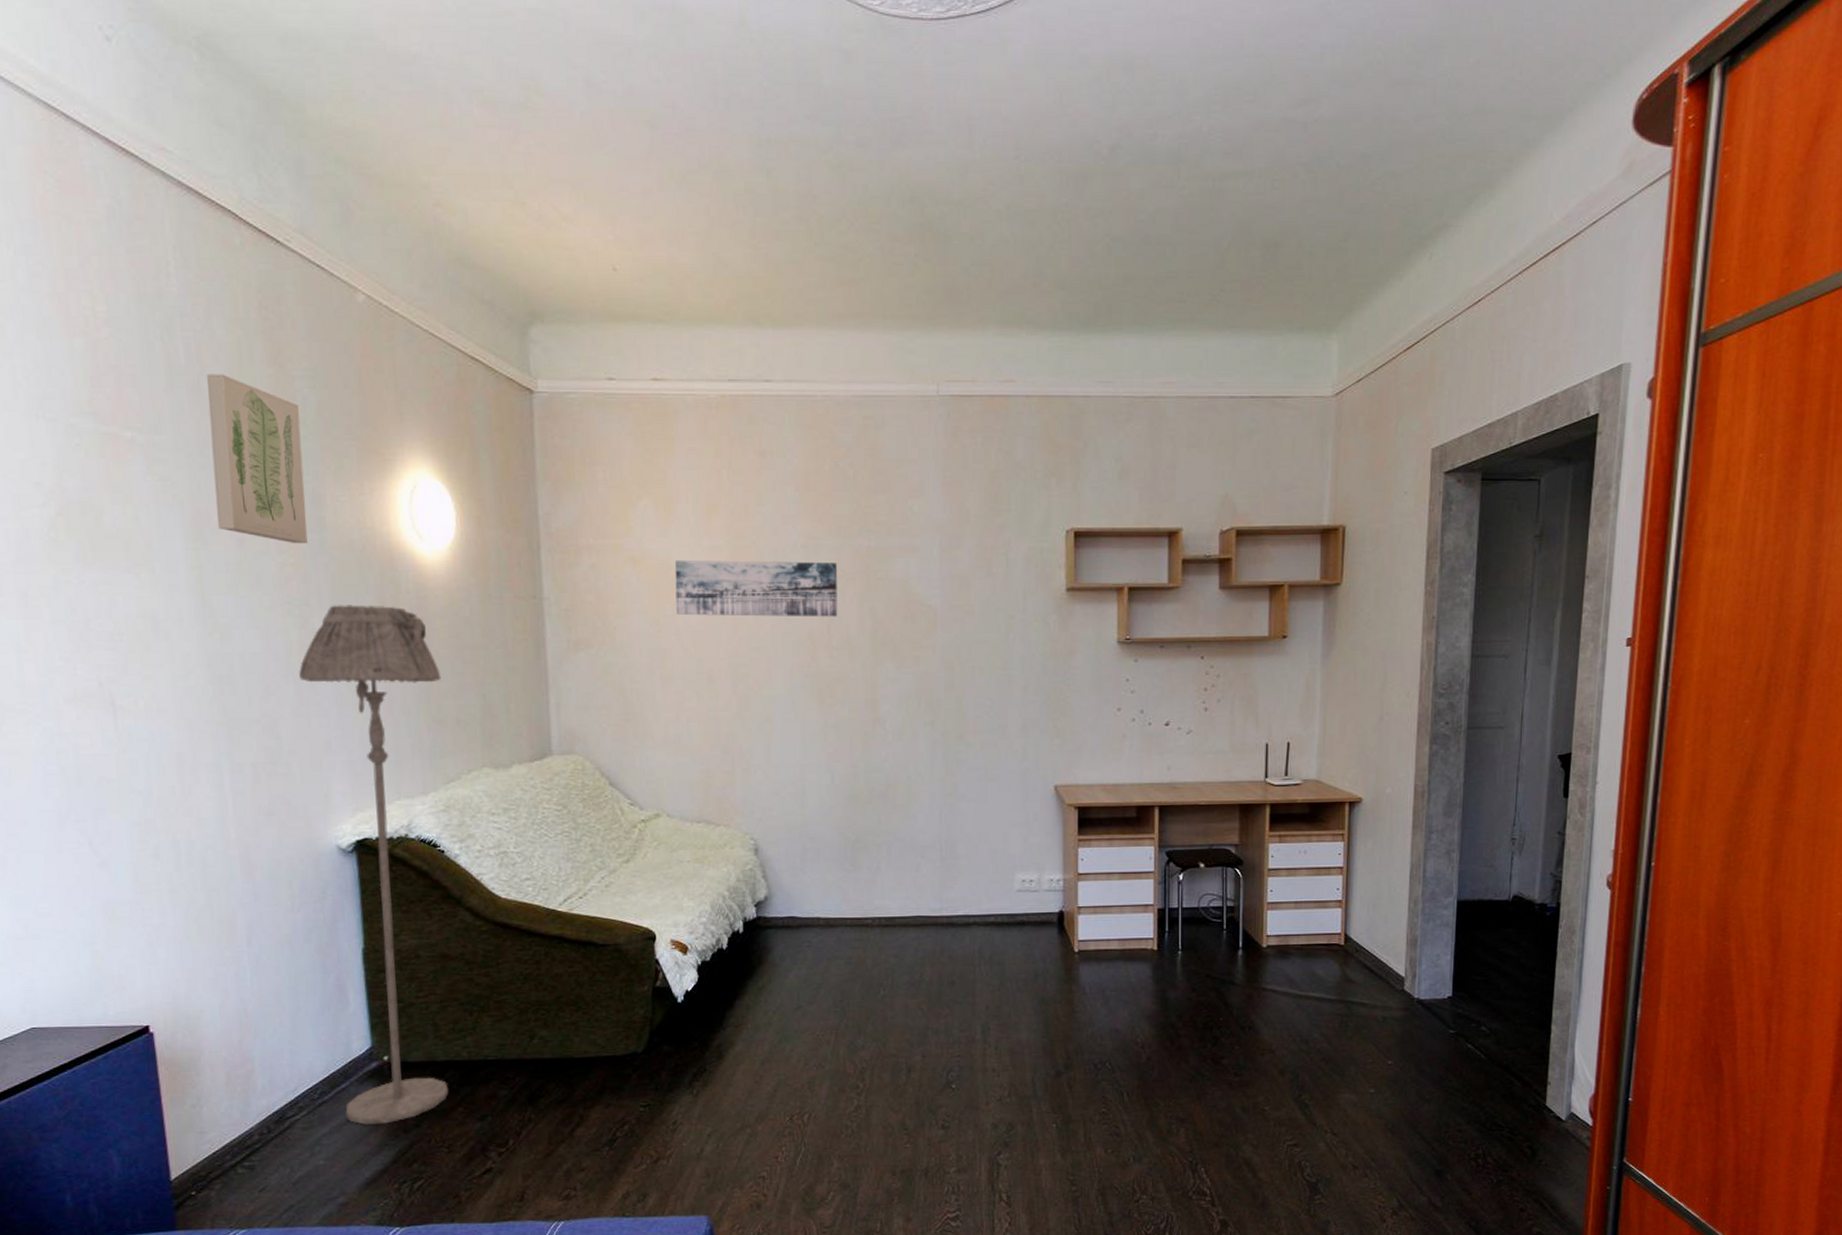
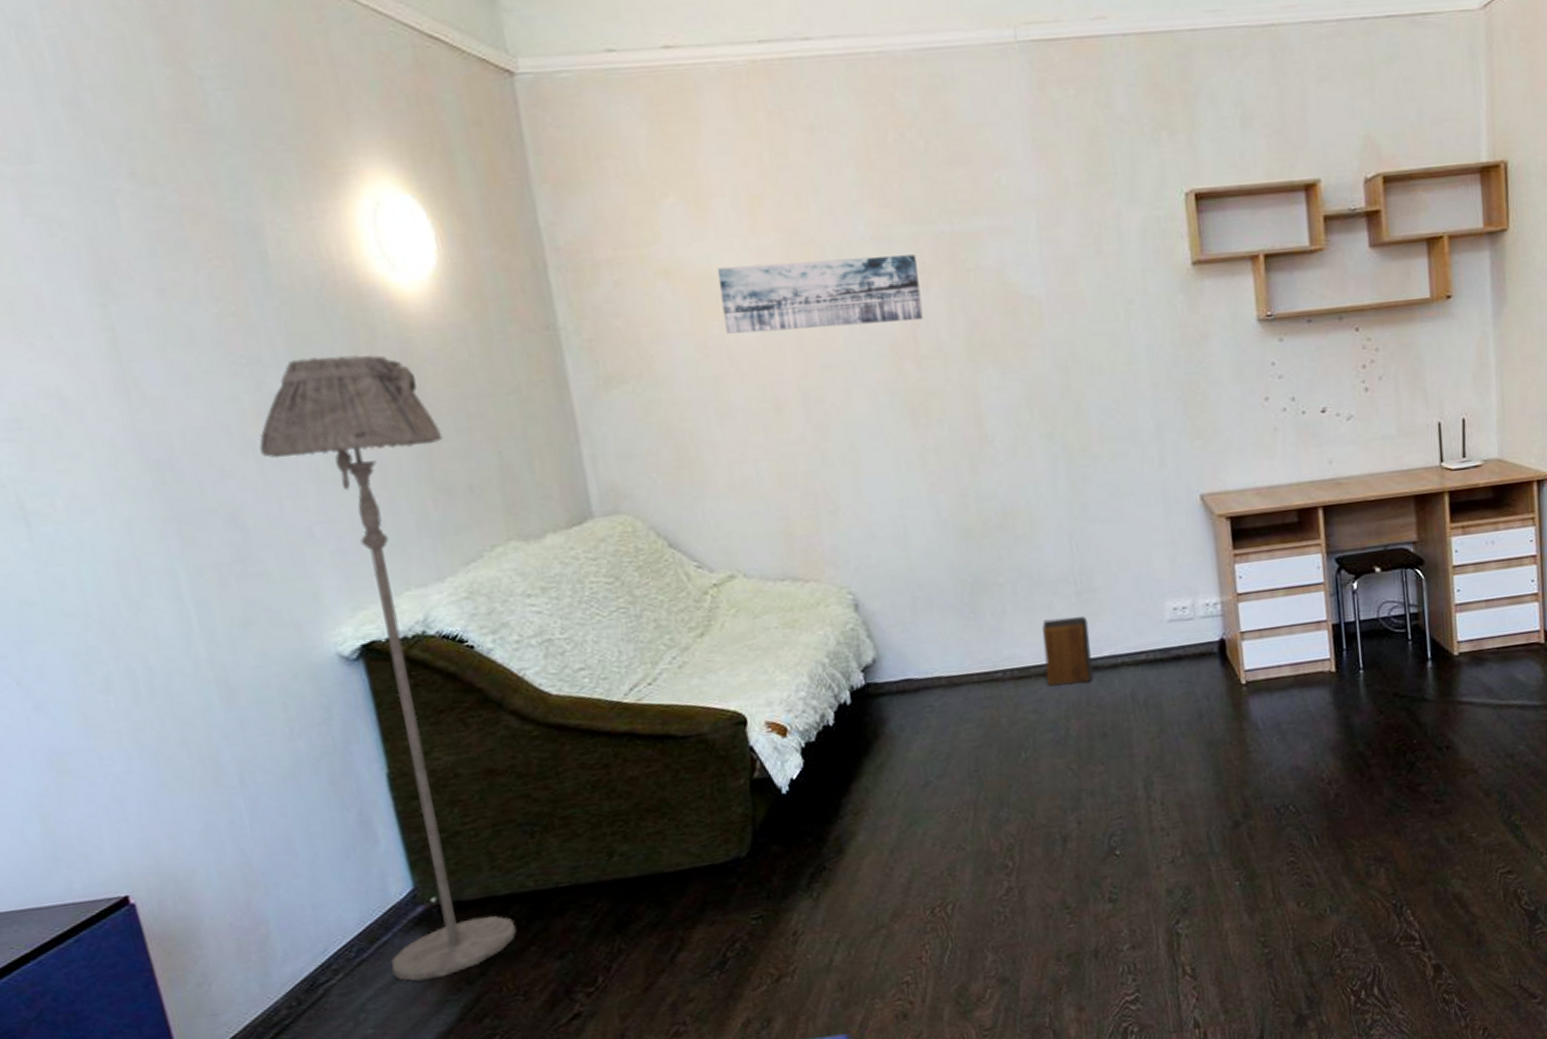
wall art: present [206,374,308,544] -> none [85,80,249,288]
speaker: none [906,878,949,936] -> present [1042,616,1094,686]

